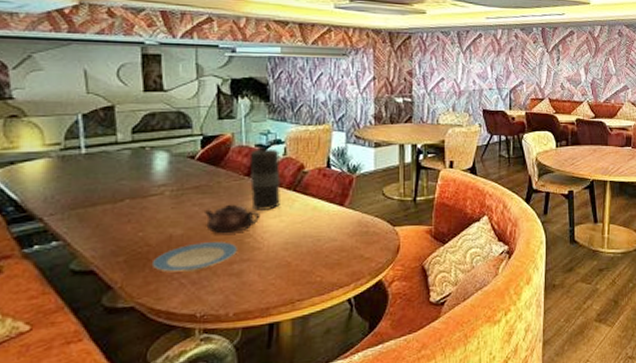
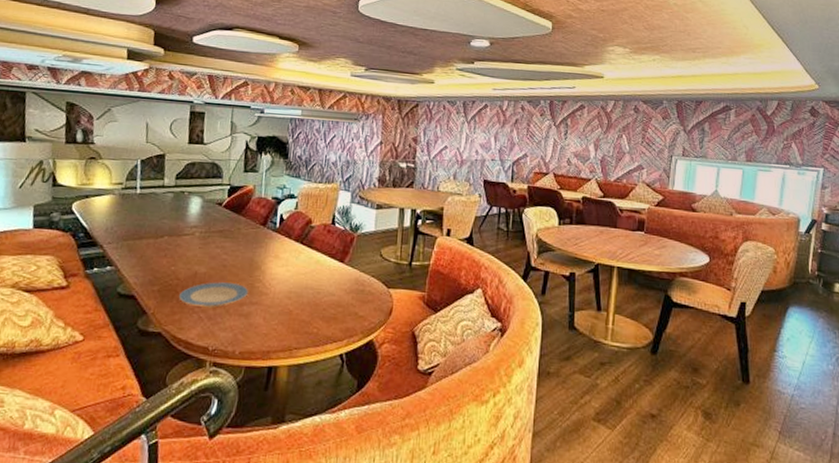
teapot: present [205,204,261,234] -> none [225,249,271,277]
vase: present [249,149,281,212] -> none [264,201,292,260]

